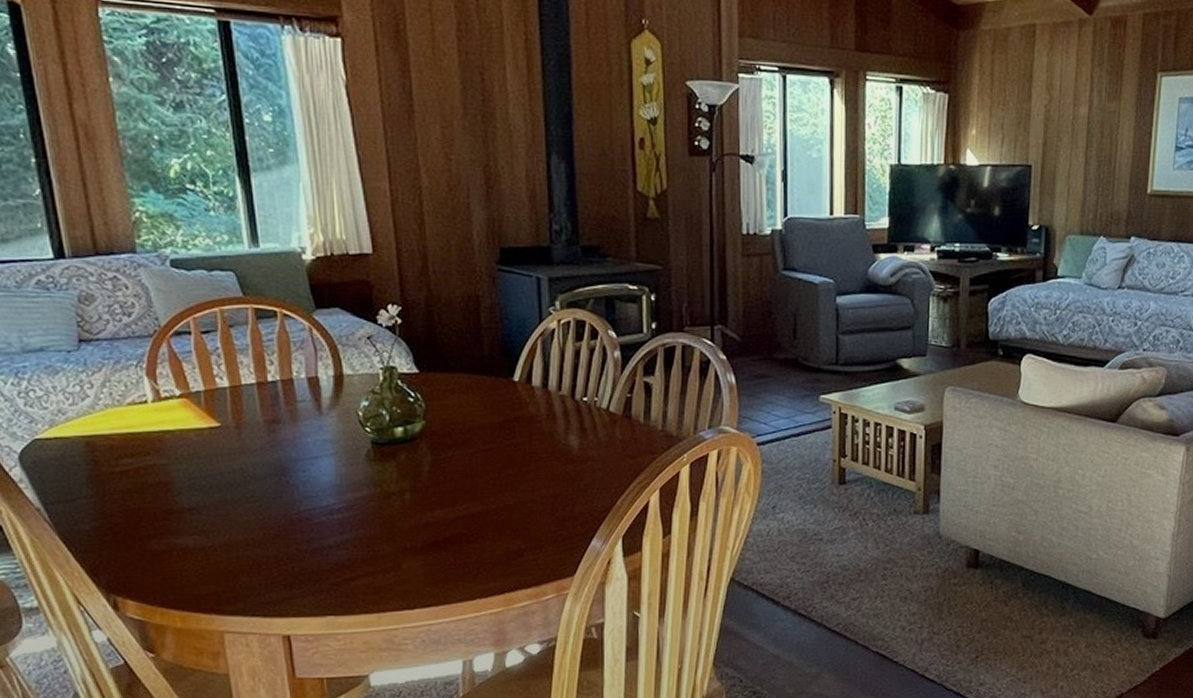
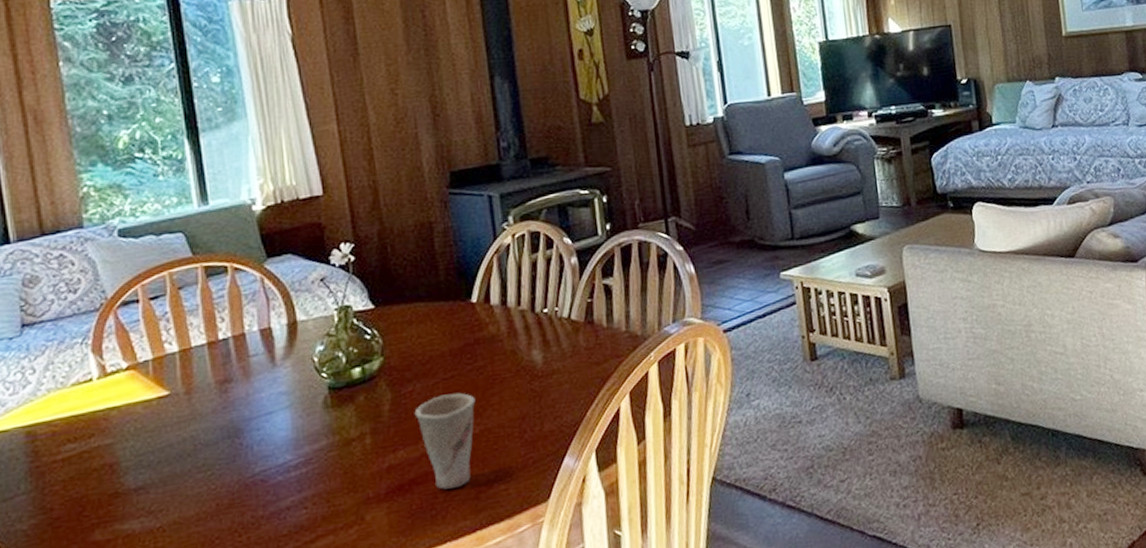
cup: none [452,465,512,551] -> present [414,392,476,490]

